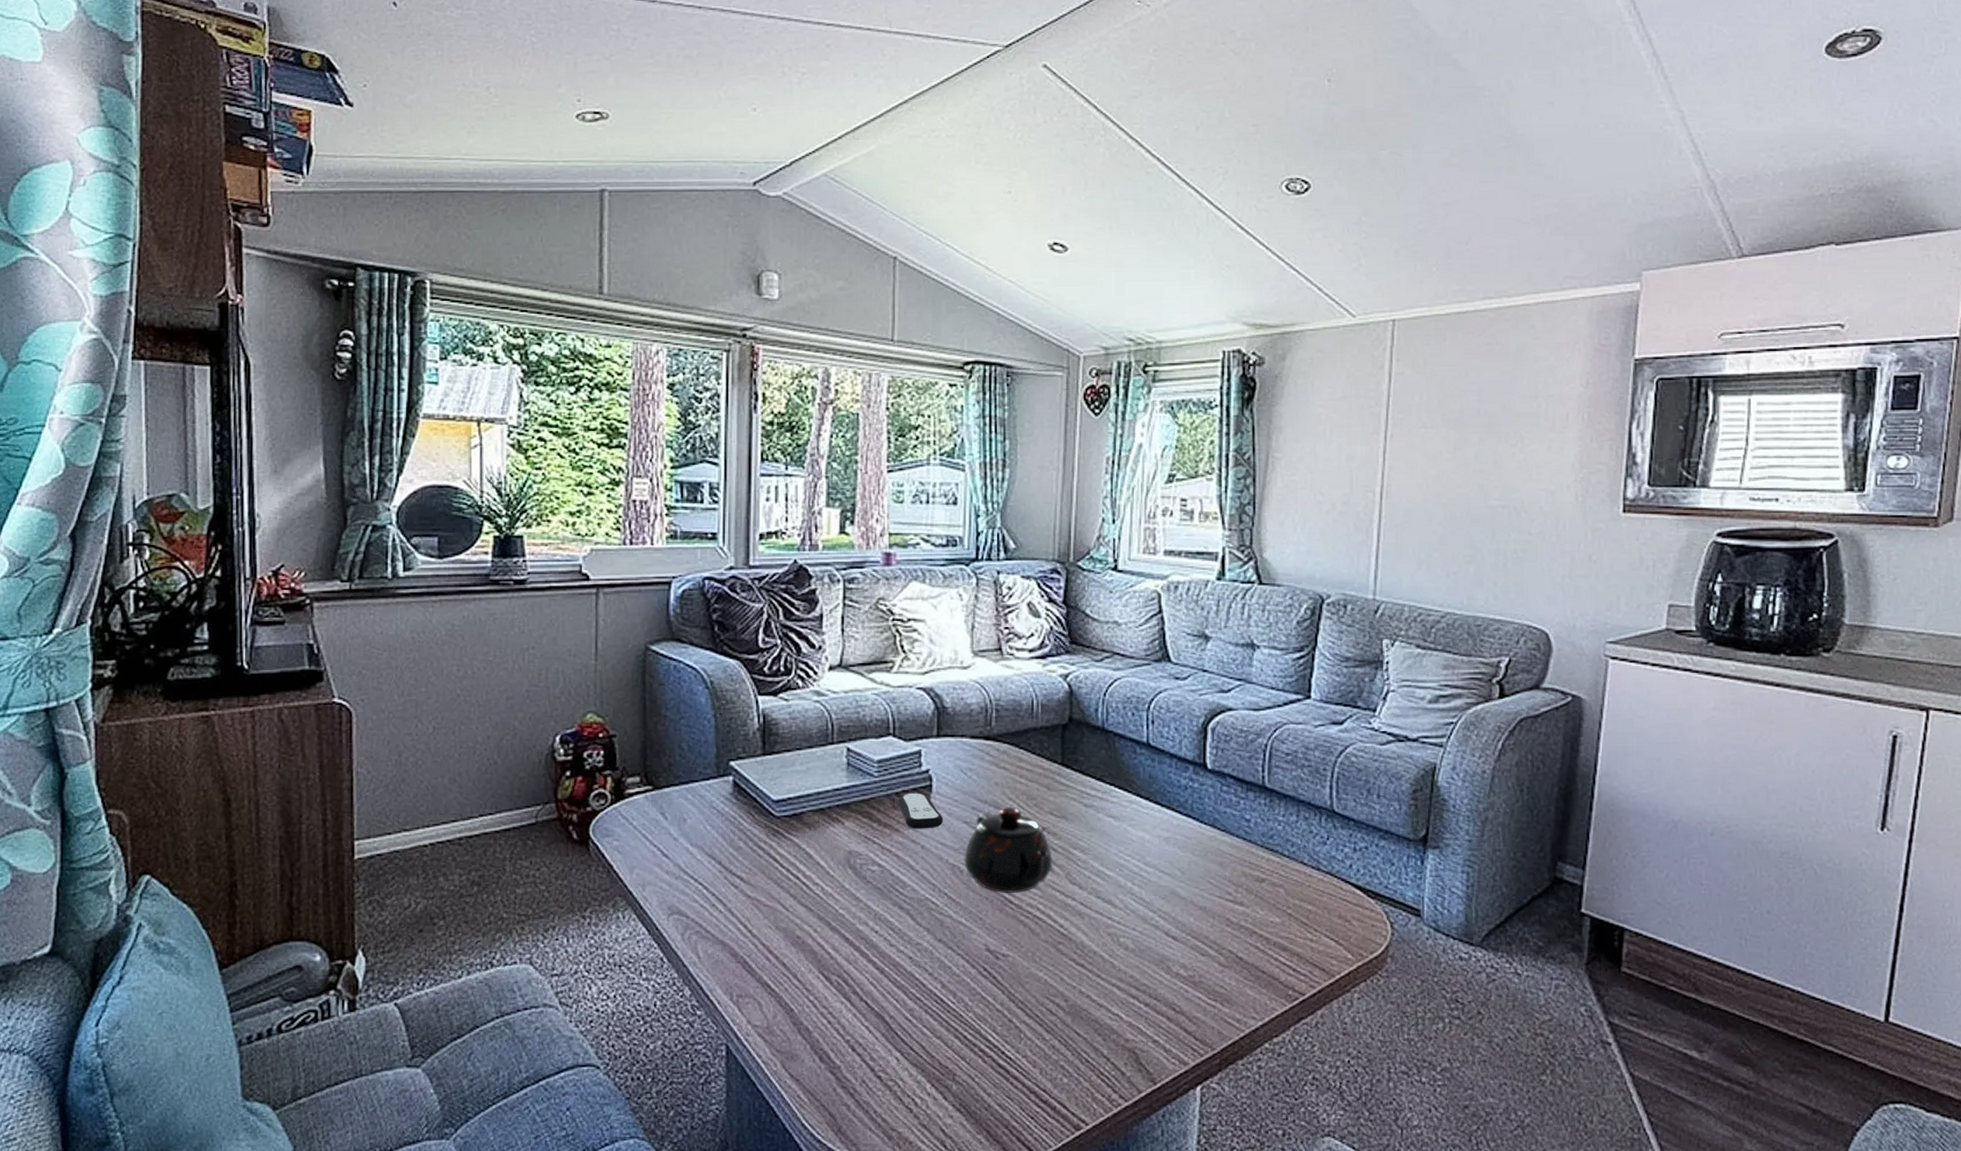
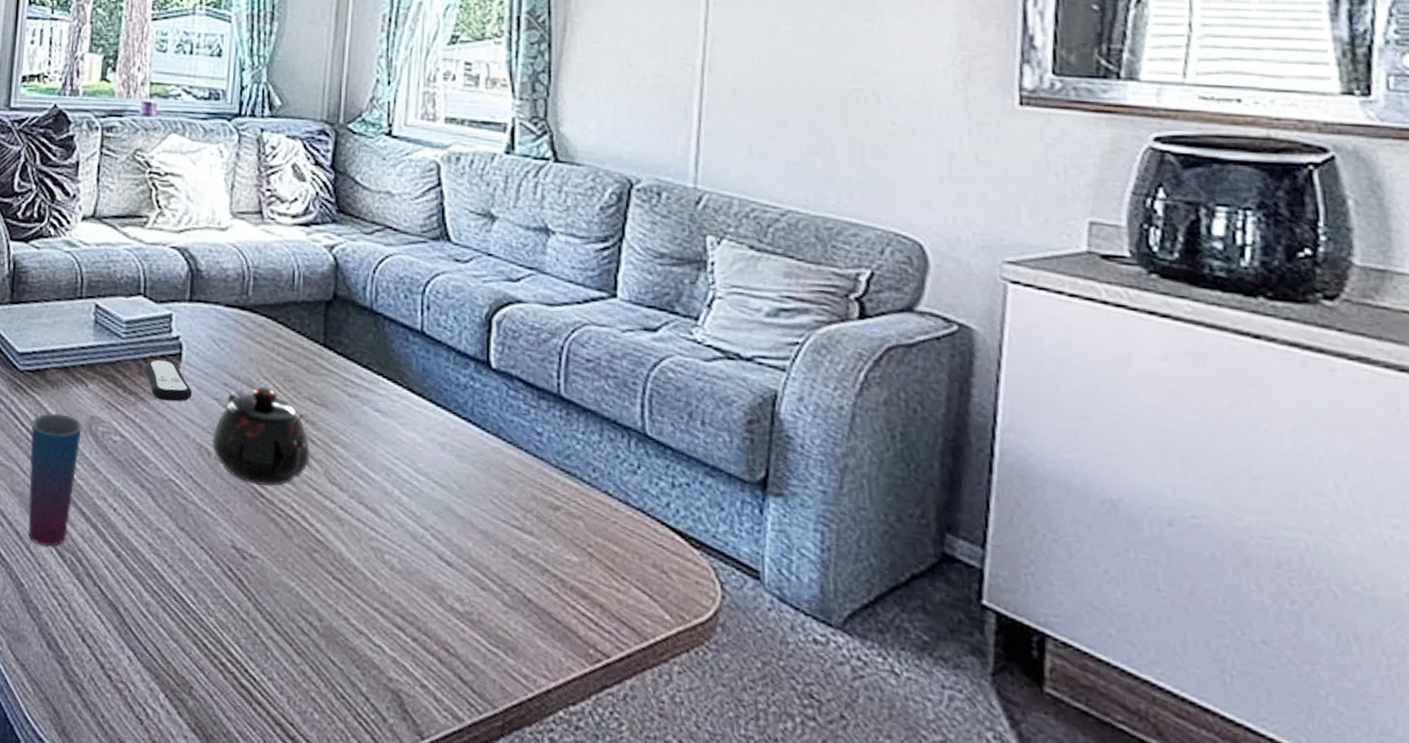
cup: none [790,852,841,973] -> present [27,412,82,547]

